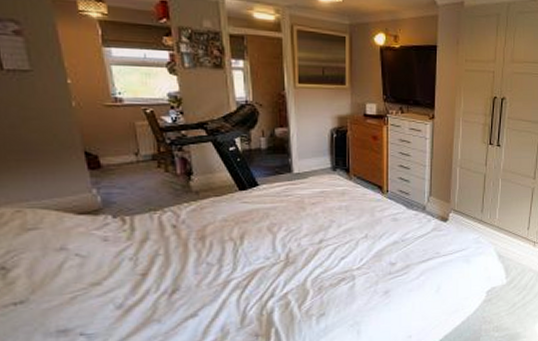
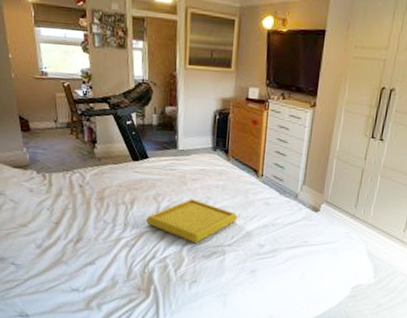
serving tray: none [260,225,365,273] -> present [146,199,238,244]

